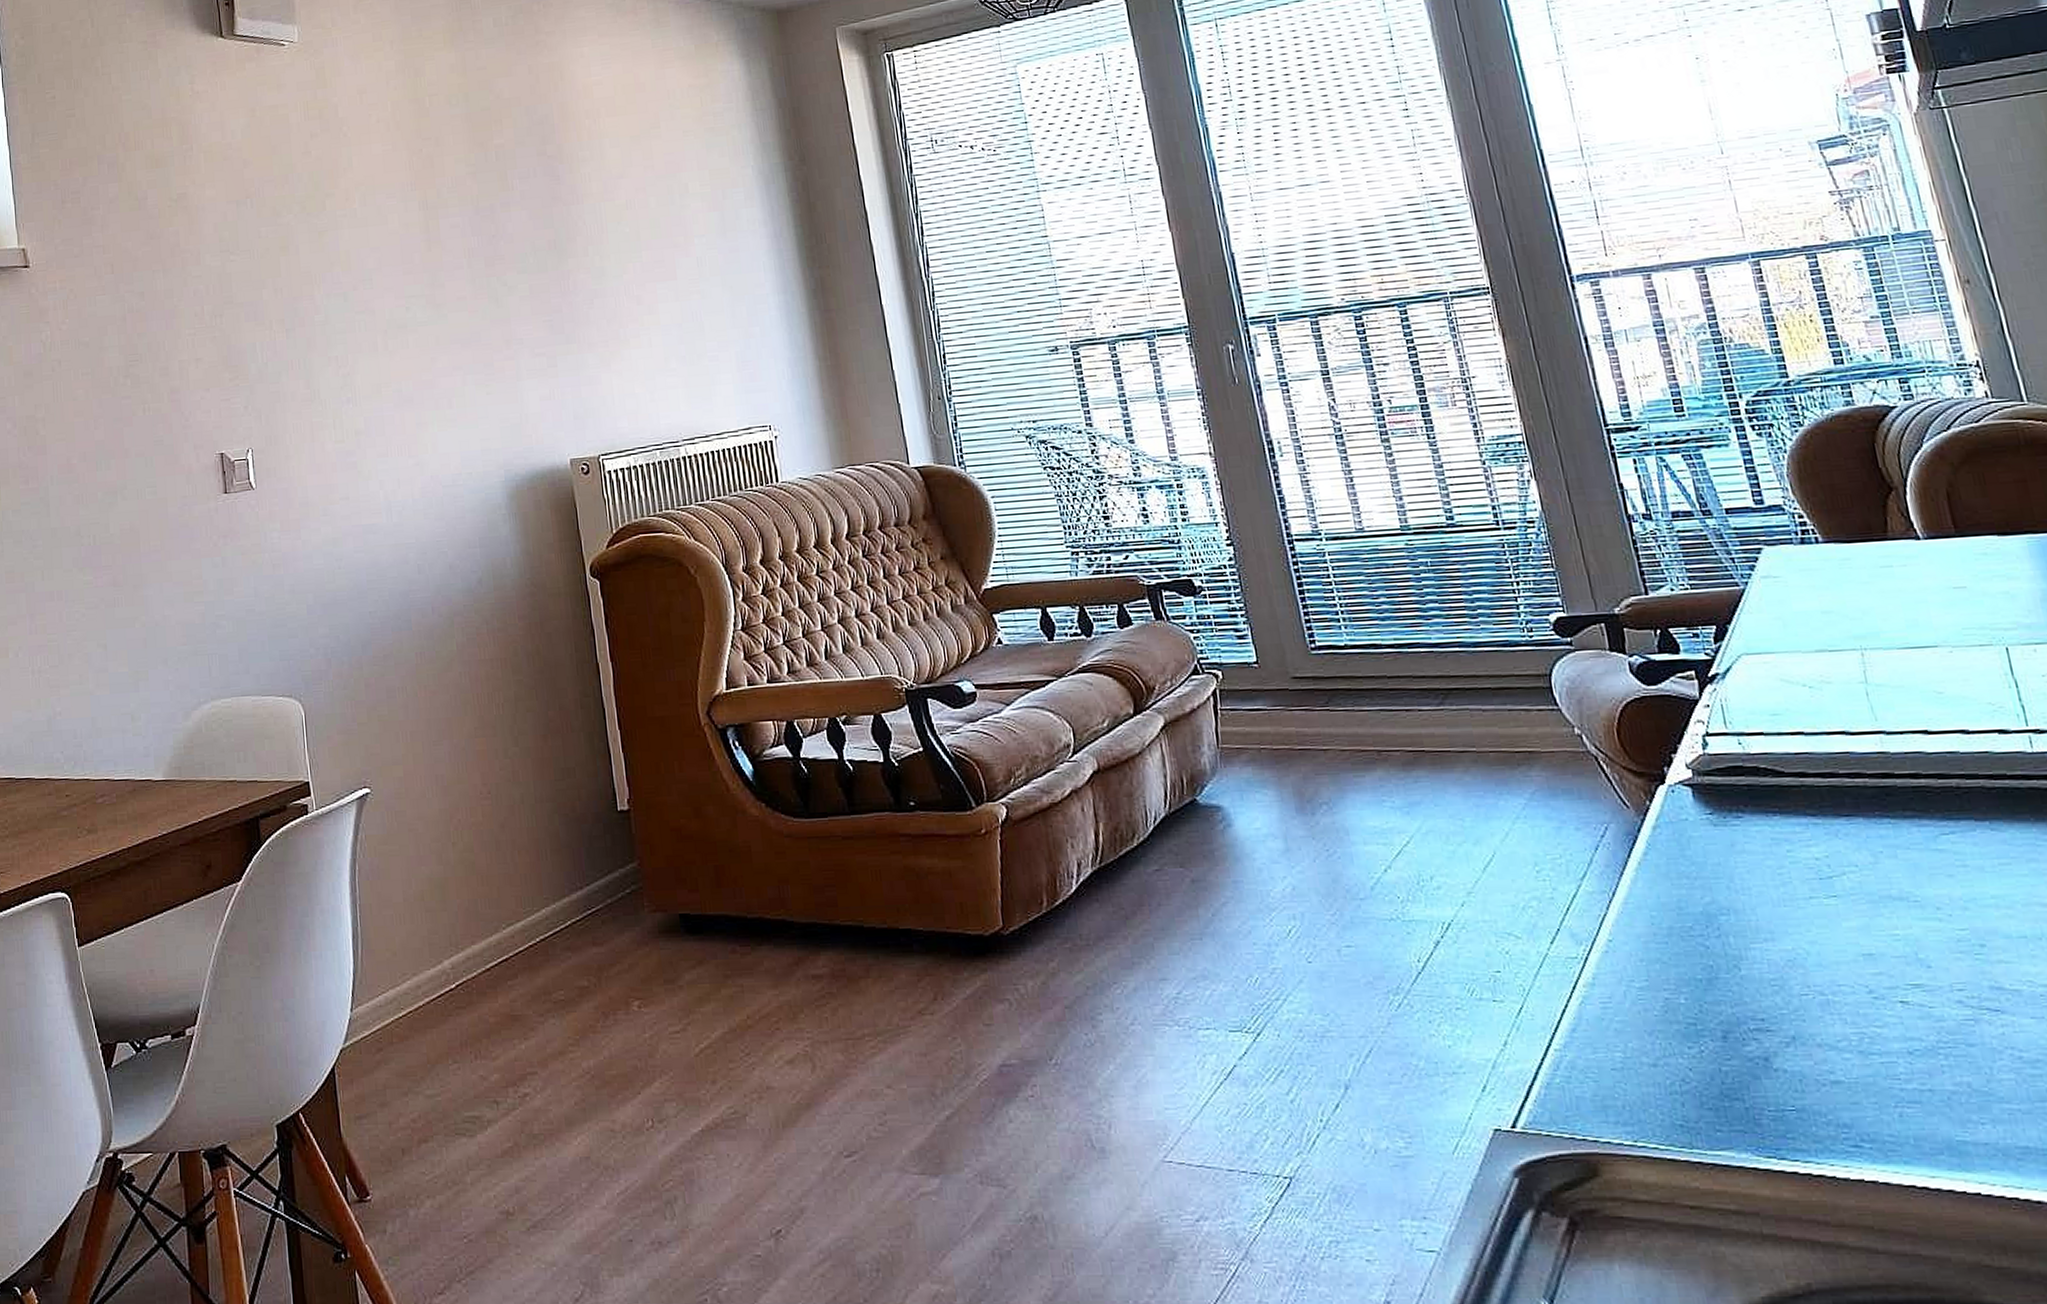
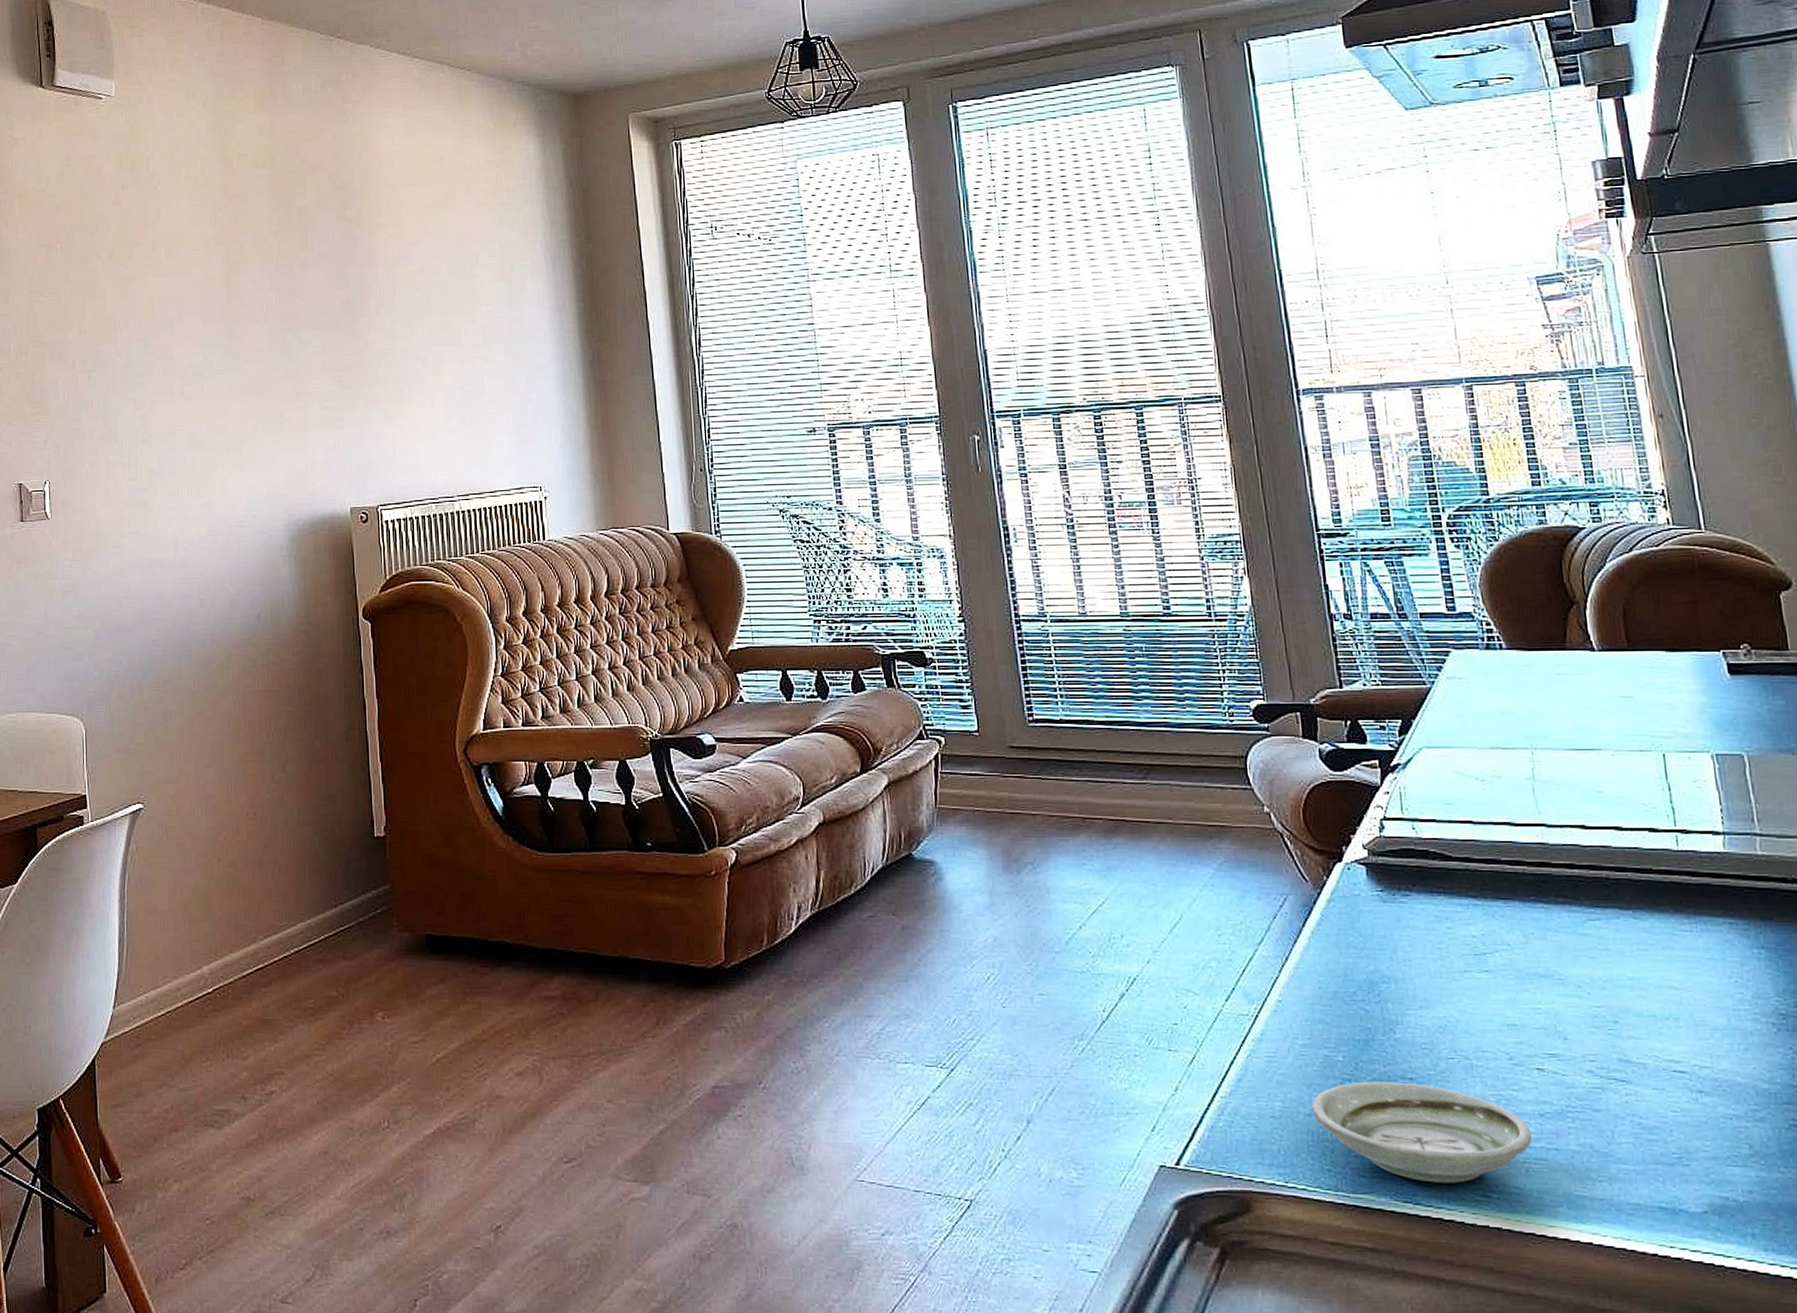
saucer: none [1655,1024,1903,1135] -> present [1311,1081,1532,1184]

